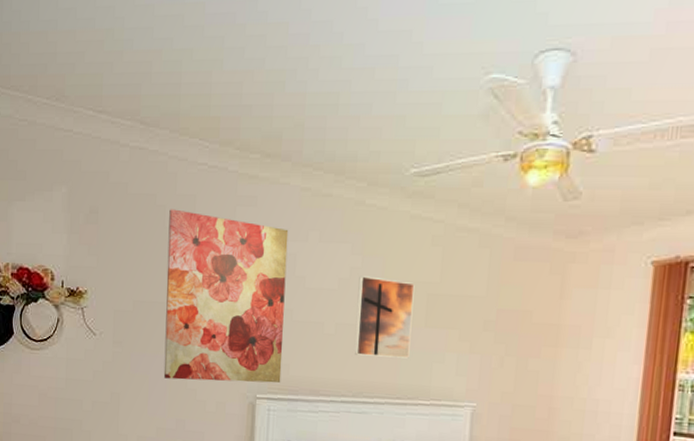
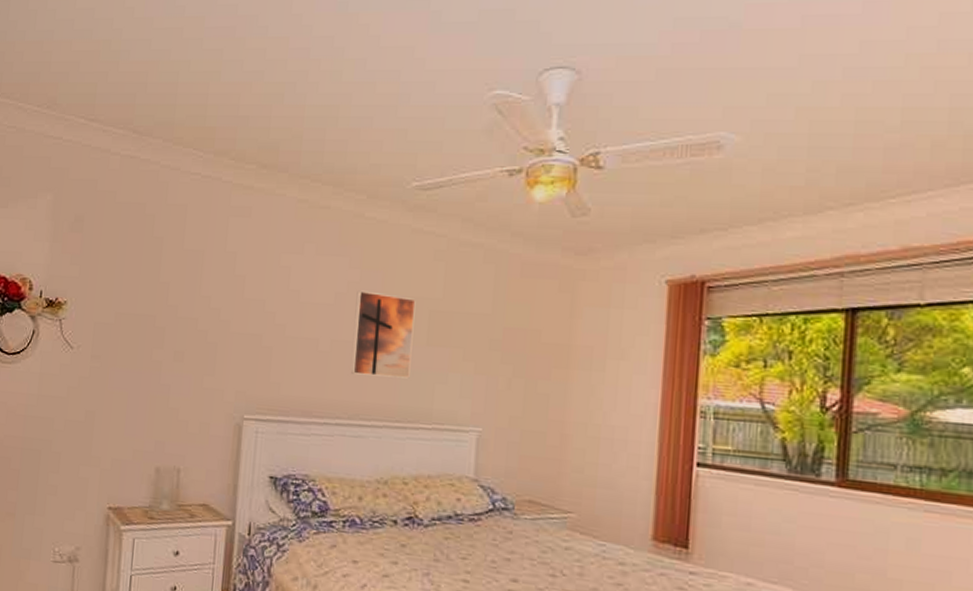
wall art: present [163,209,289,383] -> none [143,218,284,403]

